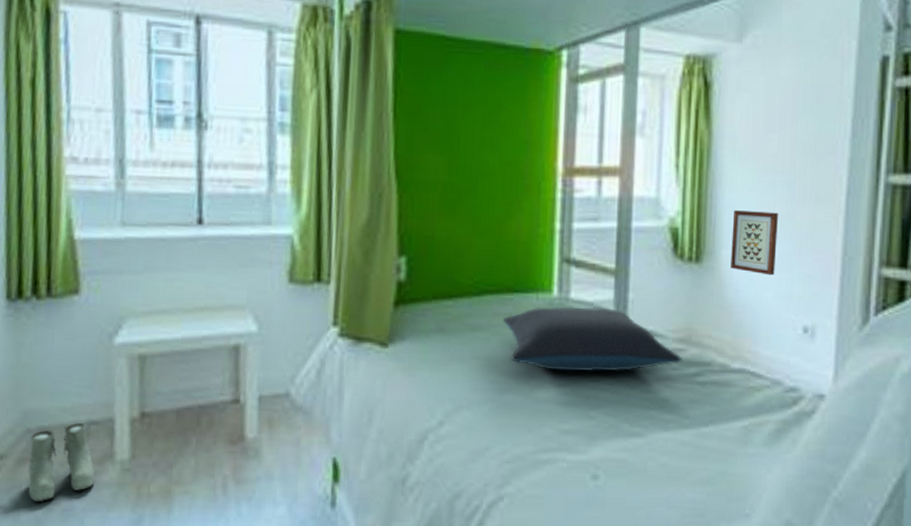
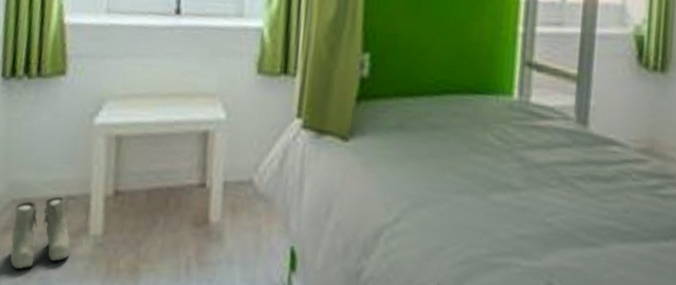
pillow: present [502,306,684,372] -> none [461,109,645,179]

